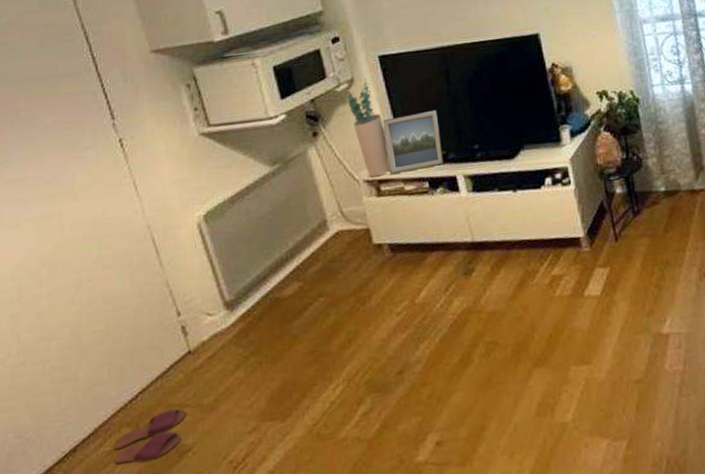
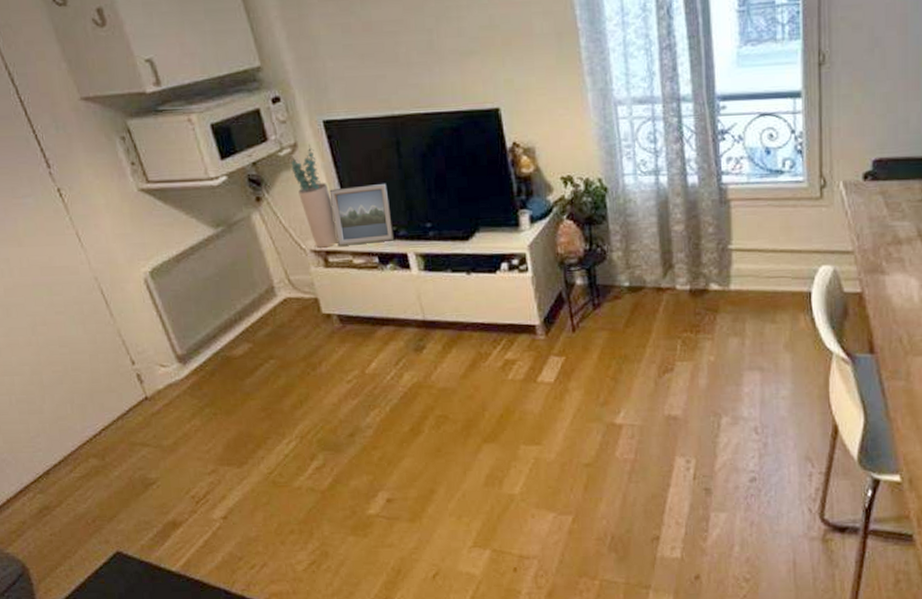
slippers: present [113,408,186,464] -> none [84,447,148,489]

